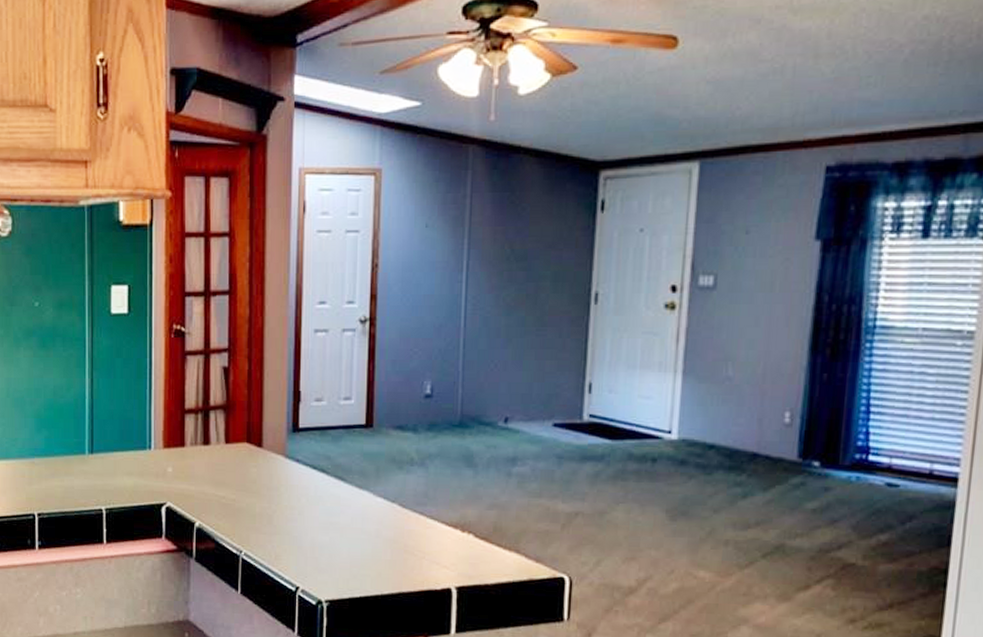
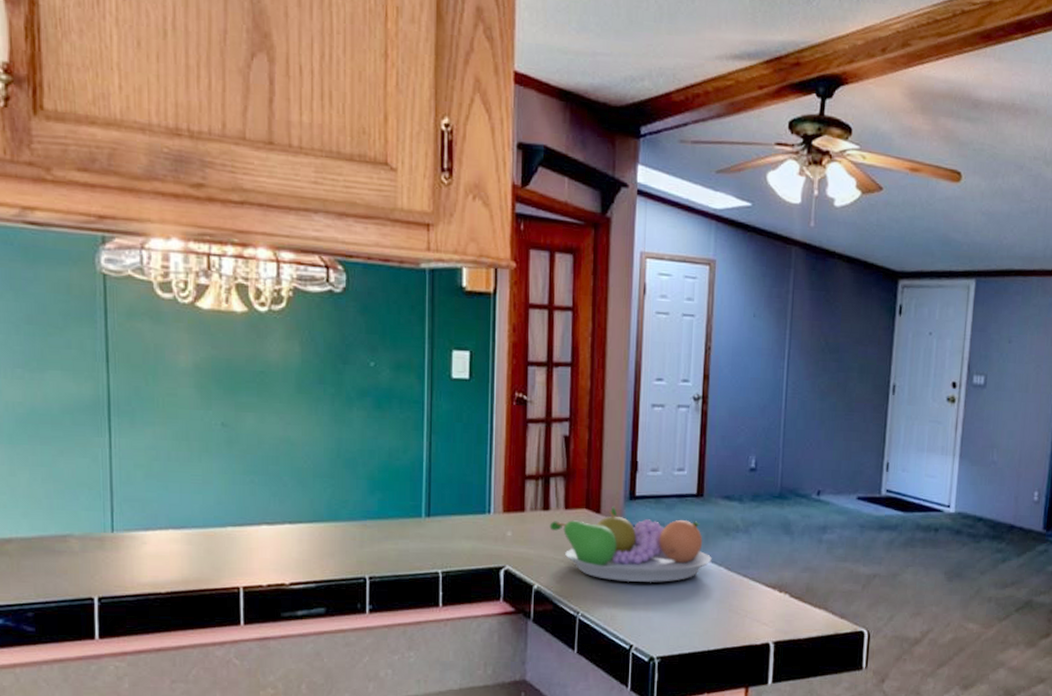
fruit bowl: none [210,439,384,521] -> present [549,506,712,583]

